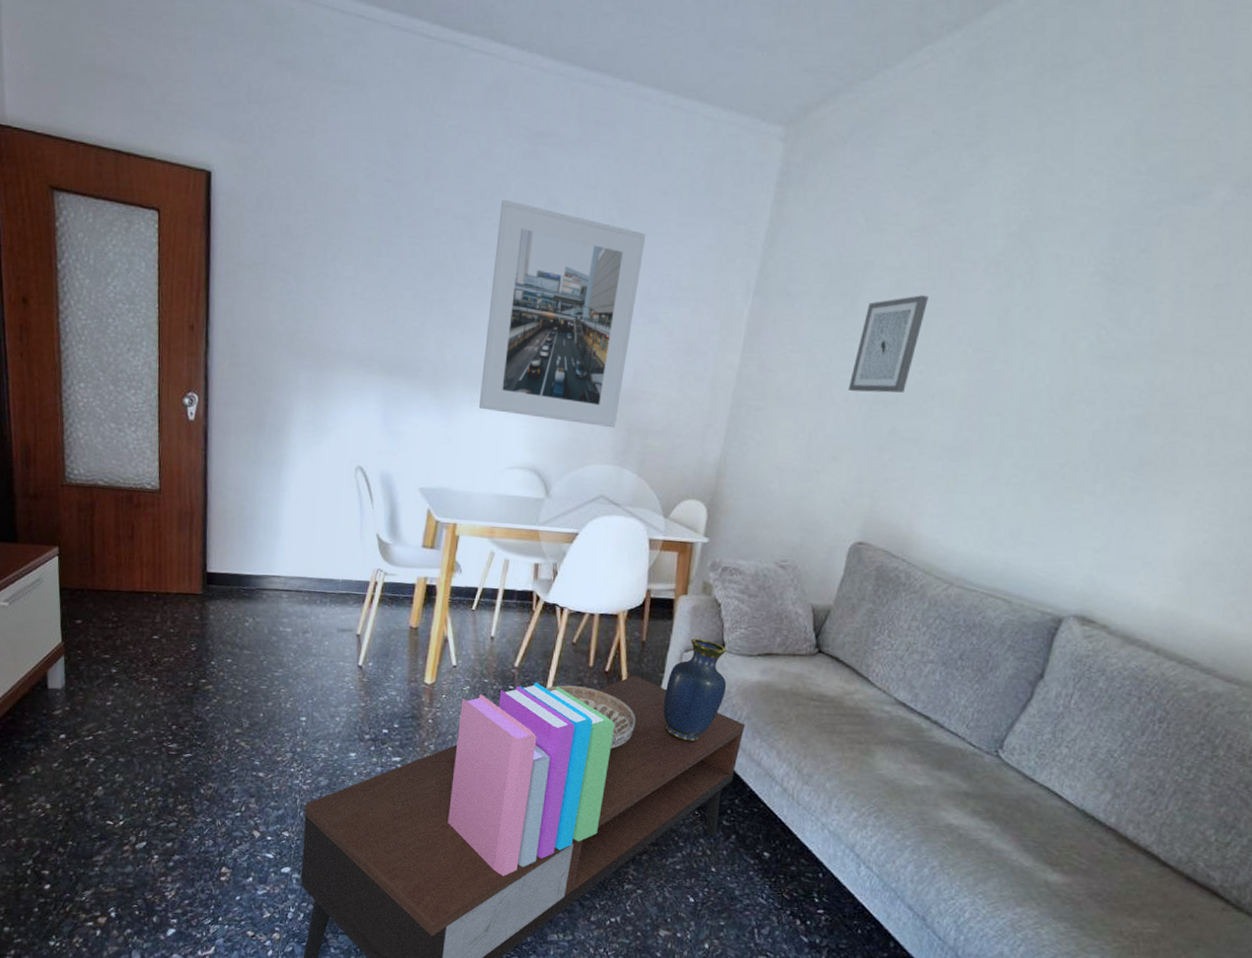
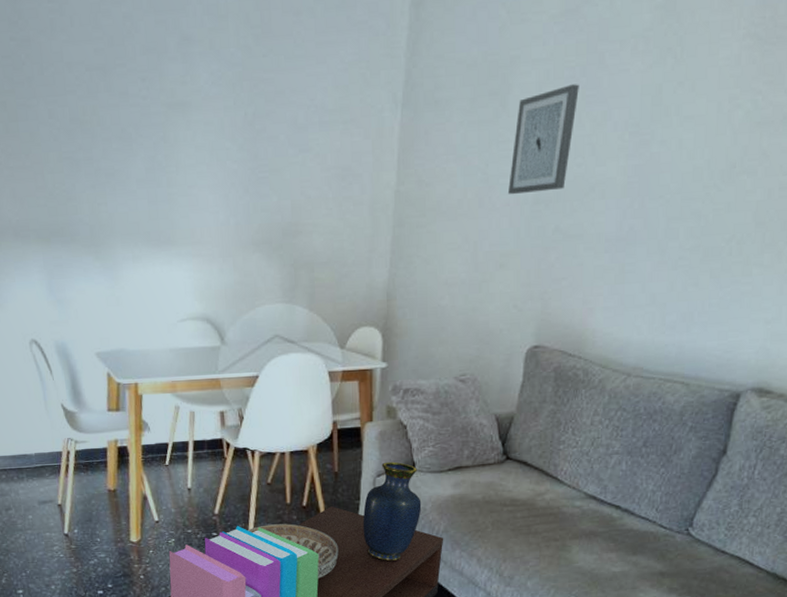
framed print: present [479,199,646,428] -> none [132,42,285,266]

